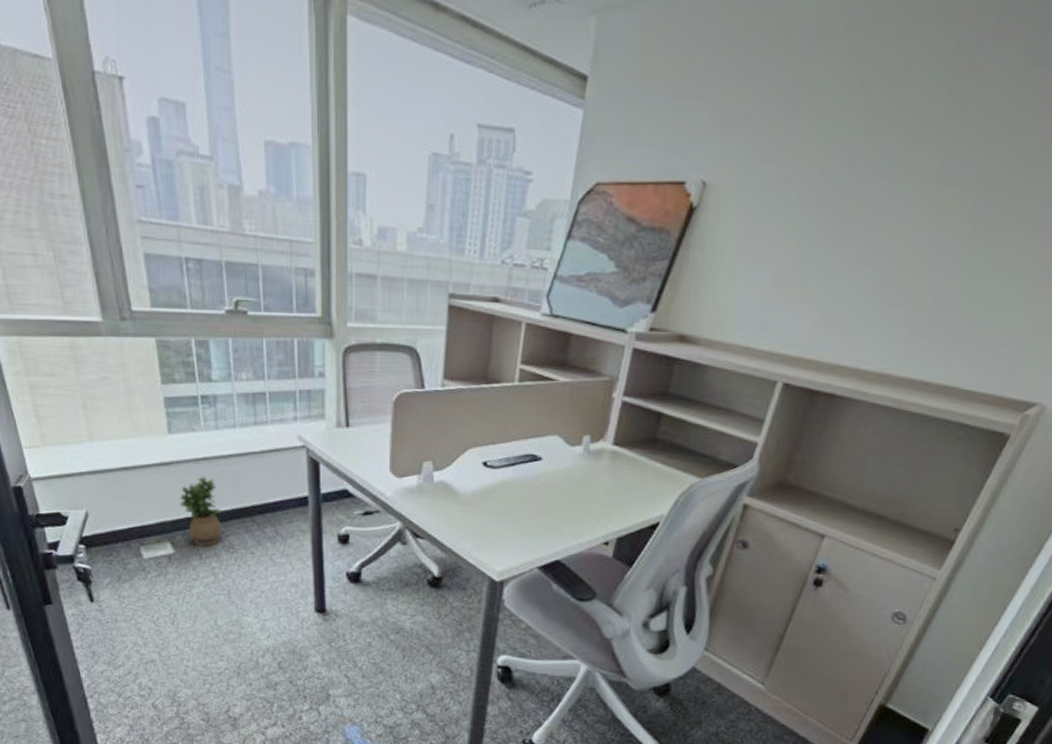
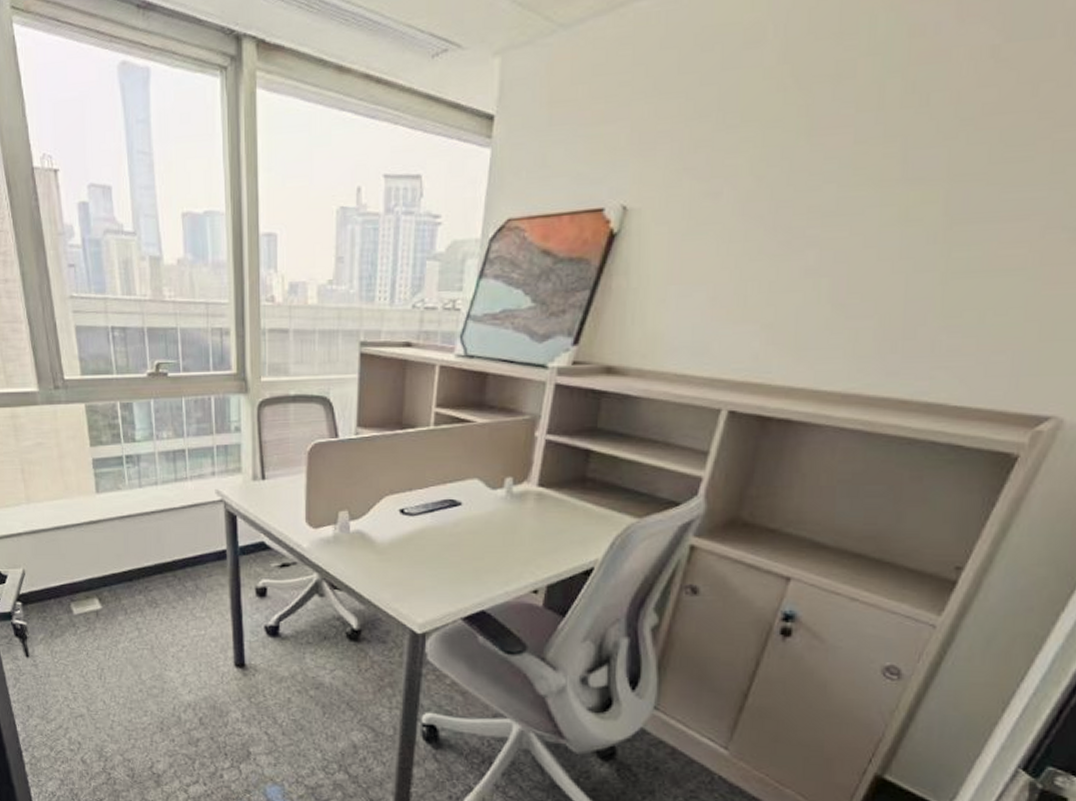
potted plant: present [179,476,222,546] -> none [106,533,145,602]

